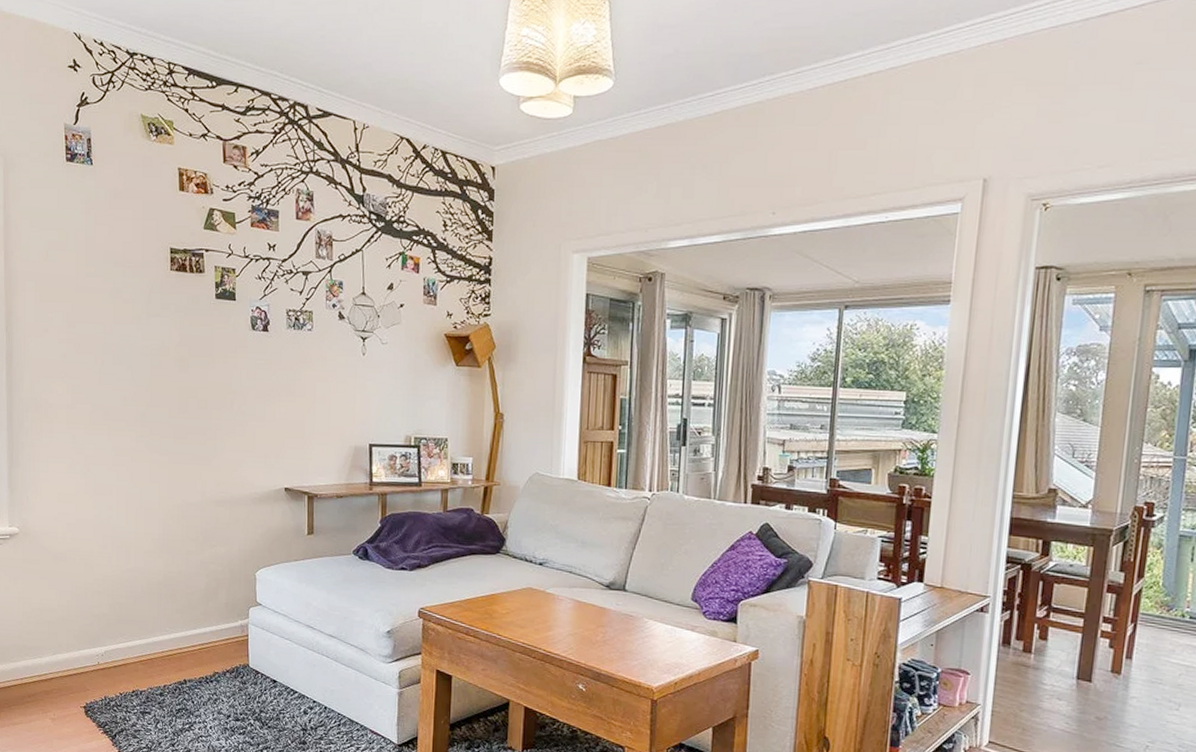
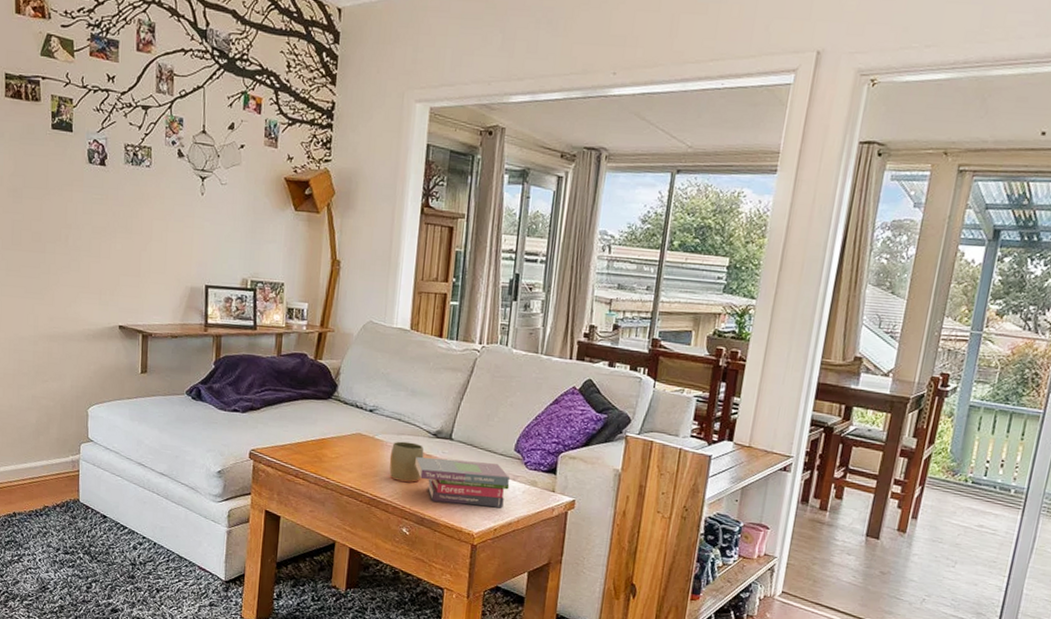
mug: none [561,594,598,636] -> present [389,441,424,482]
books: none [588,610,688,661] -> present [415,457,510,508]

